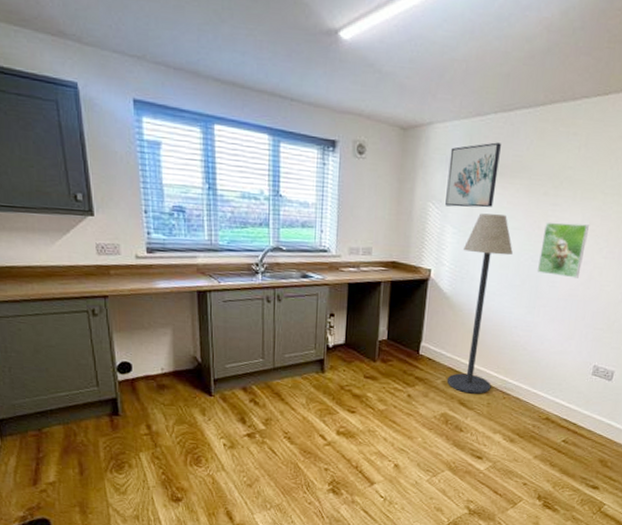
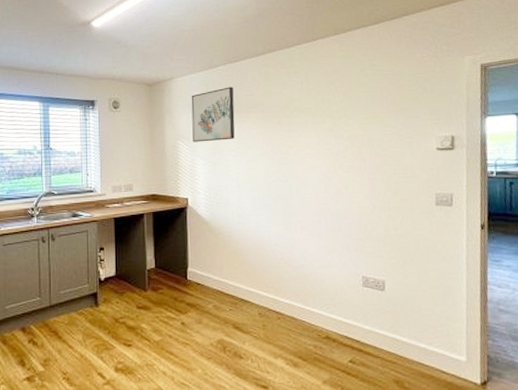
floor lamp: present [447,213,513,394] -> none [214,144,264,316]
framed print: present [536,222,589,278] -> none [285,145,327,193]

